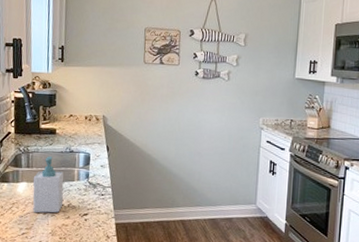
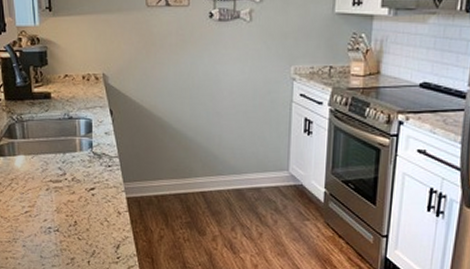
soap bottle: present [32,156,64,213] -> none [30,124,67,189]

